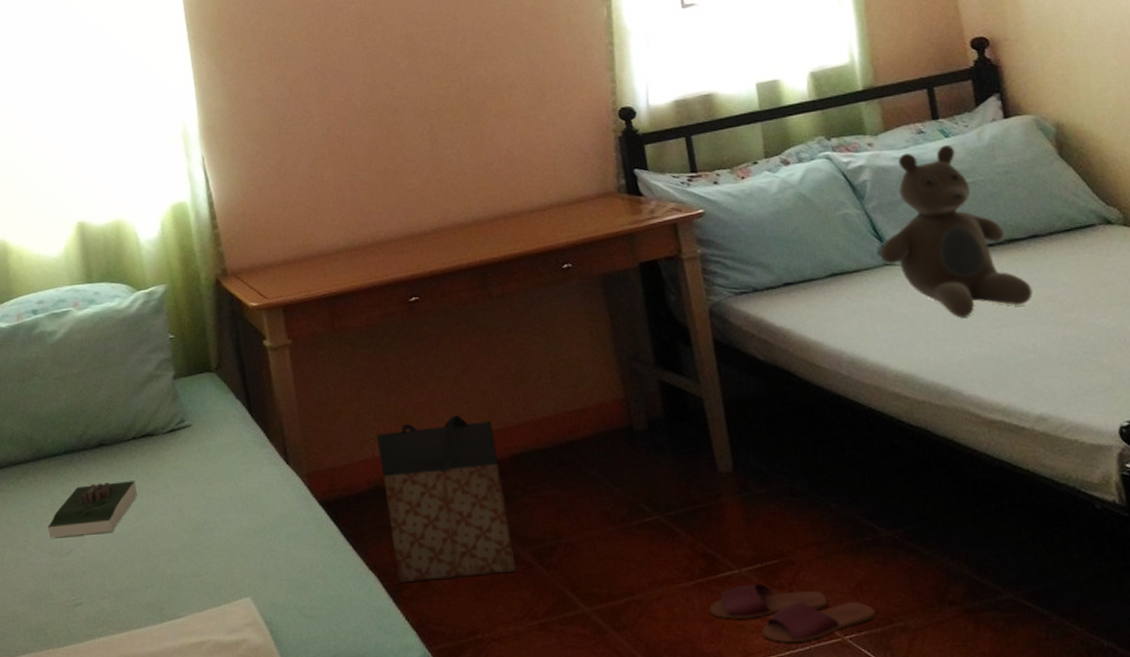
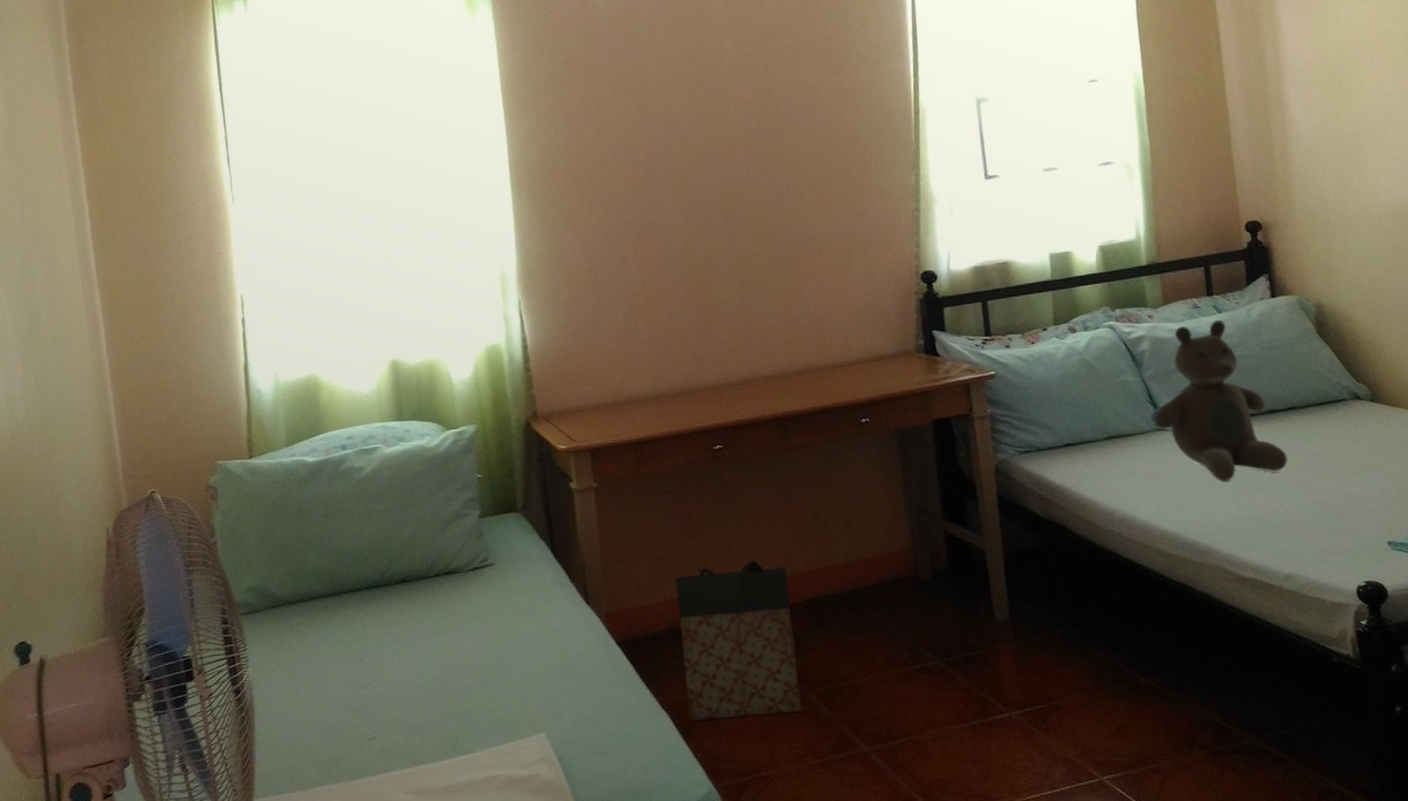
book: present [47,481,138,539] -> none [346,617,438,673]
slippers: present [709,583,877,644] -> none [980,726,1133,783]

